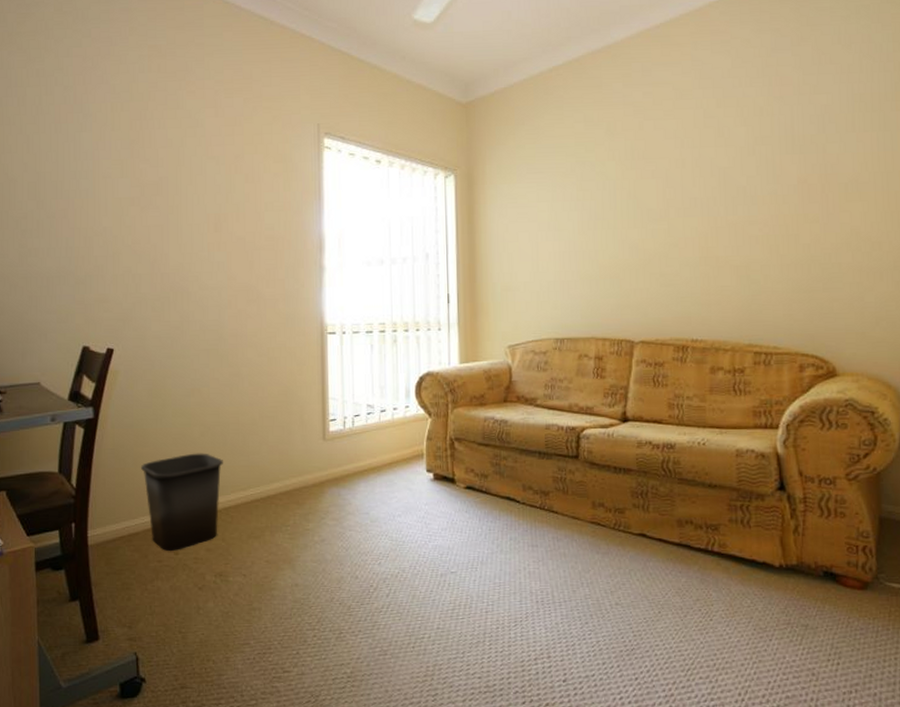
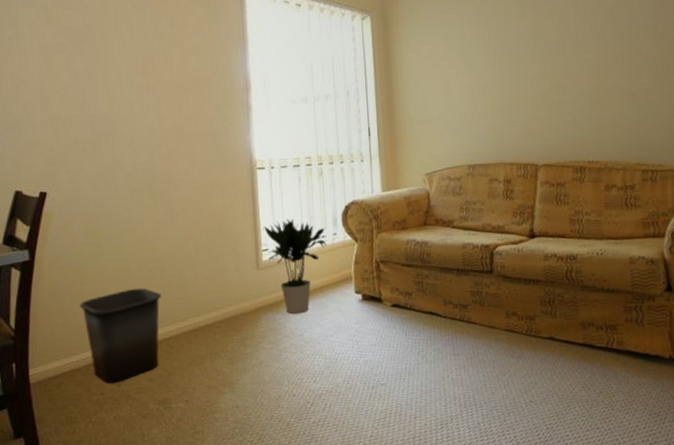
potted plant: none [332,388,398,490] -> present [264,218,327,314]

